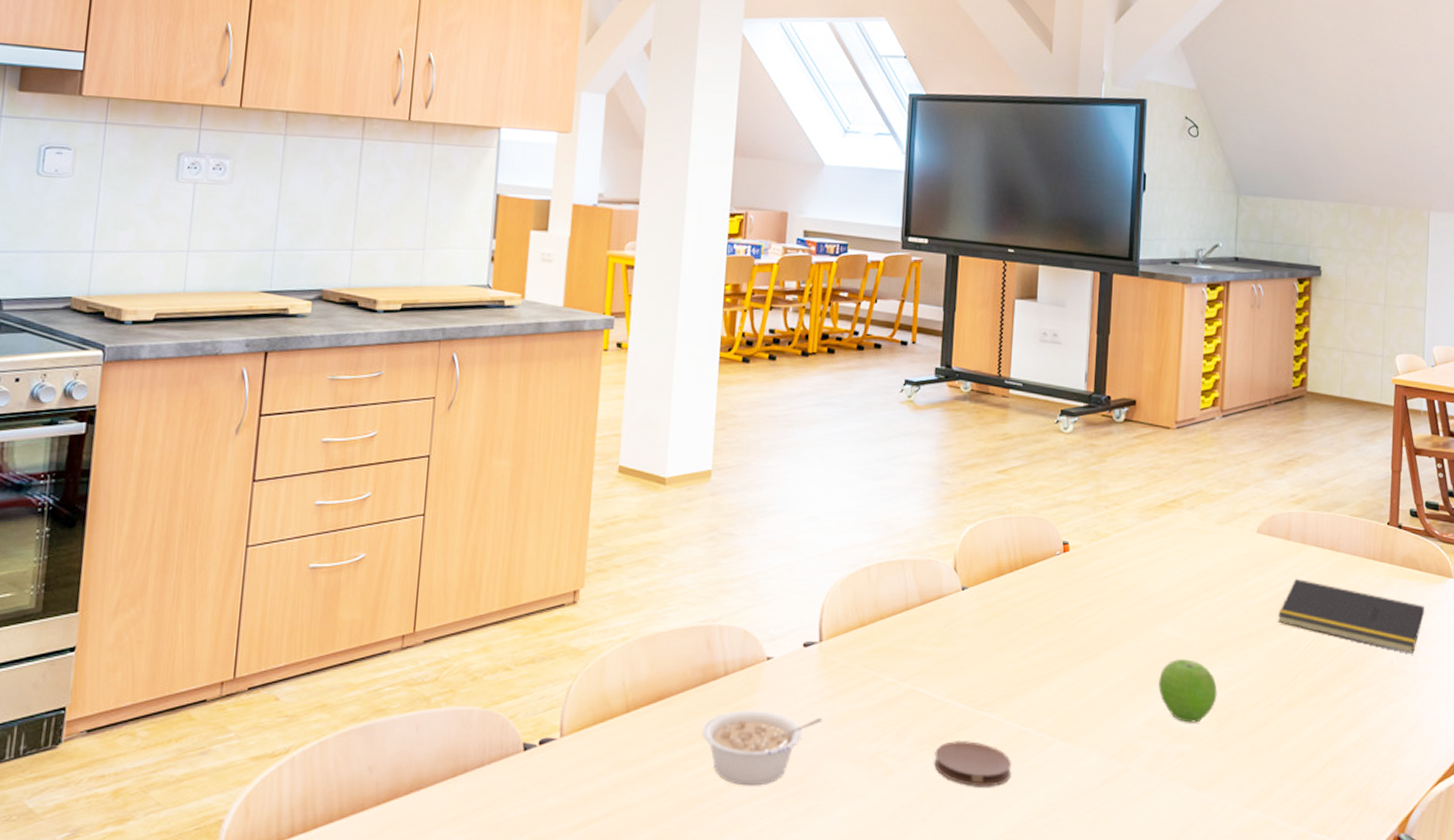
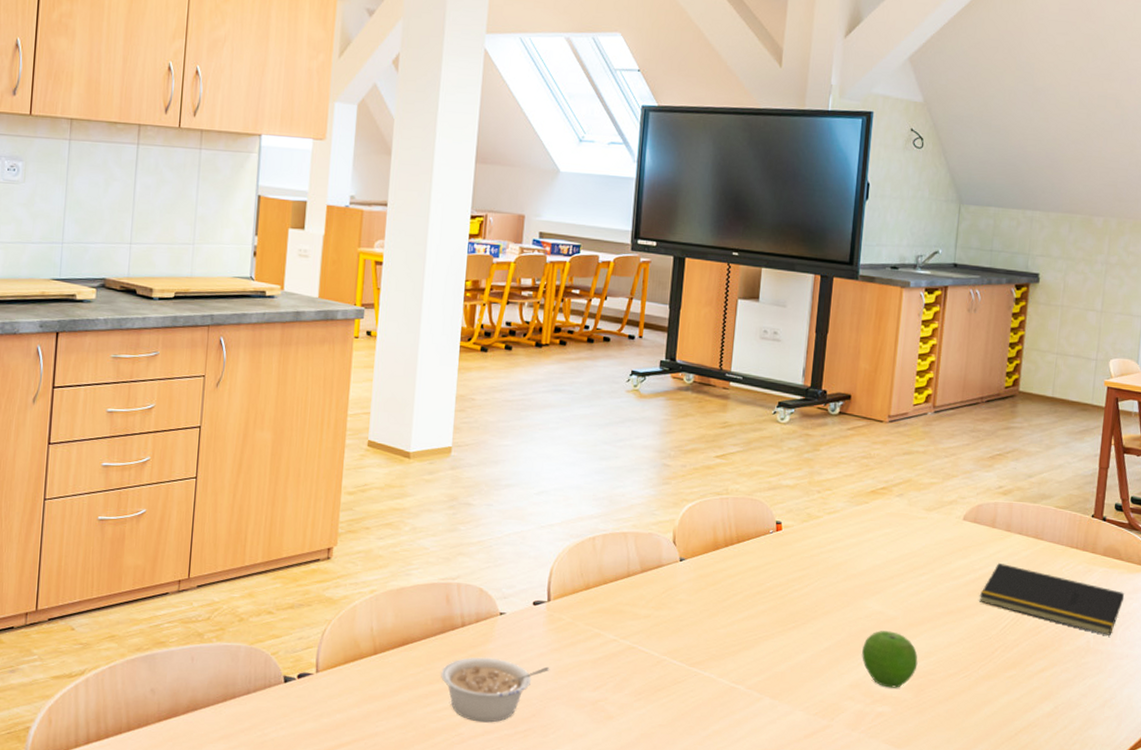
coaster: present [934,740,1011,787] -> none [650,692,721,735]

